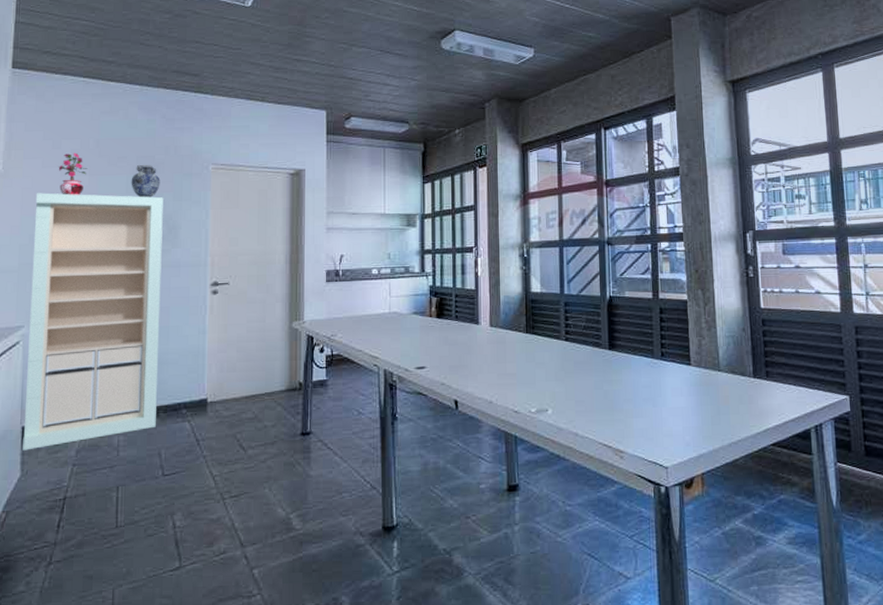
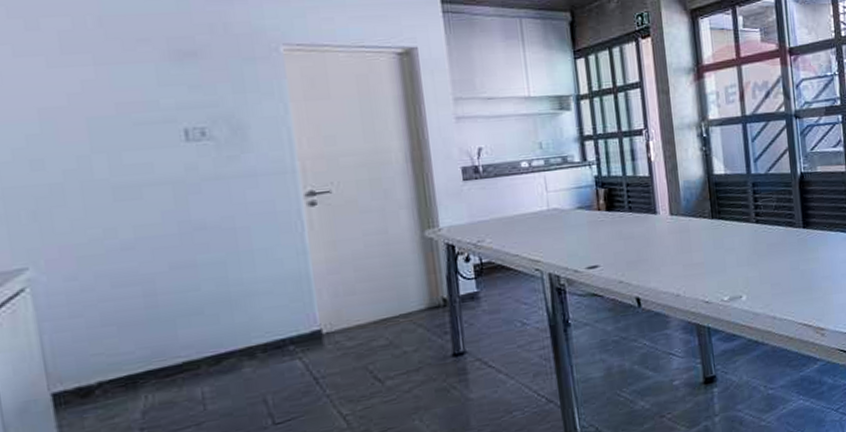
storage cabinet: present [22,193,163,451] -> none [10,89,254,422]
potted plant: present [58,152,88,195] -> none [40,34,90,94]
decorative vase: present [131,164,160,198] -> none [162,48,210,92]

